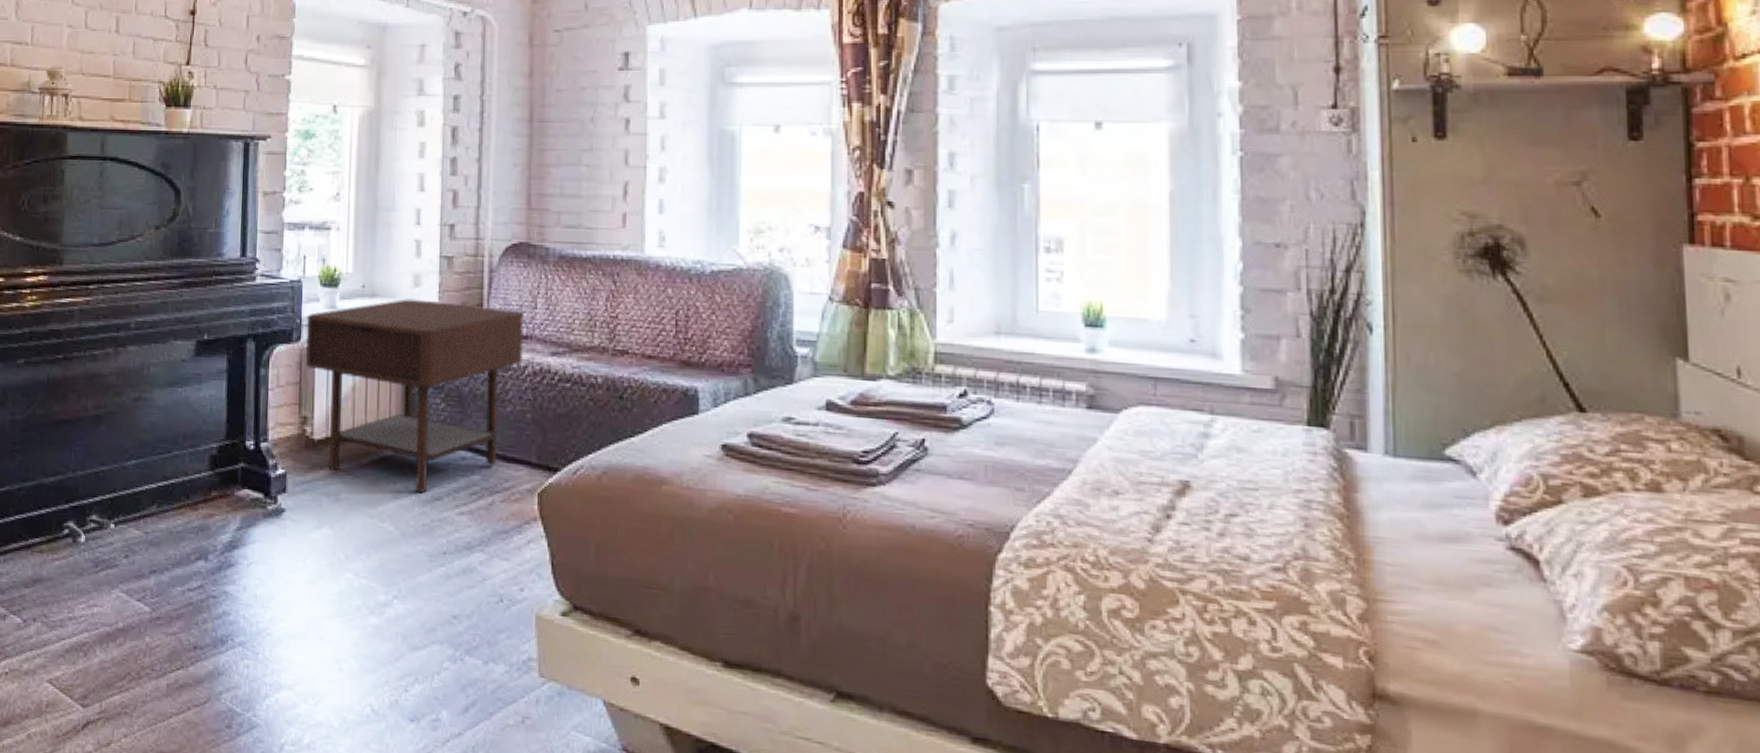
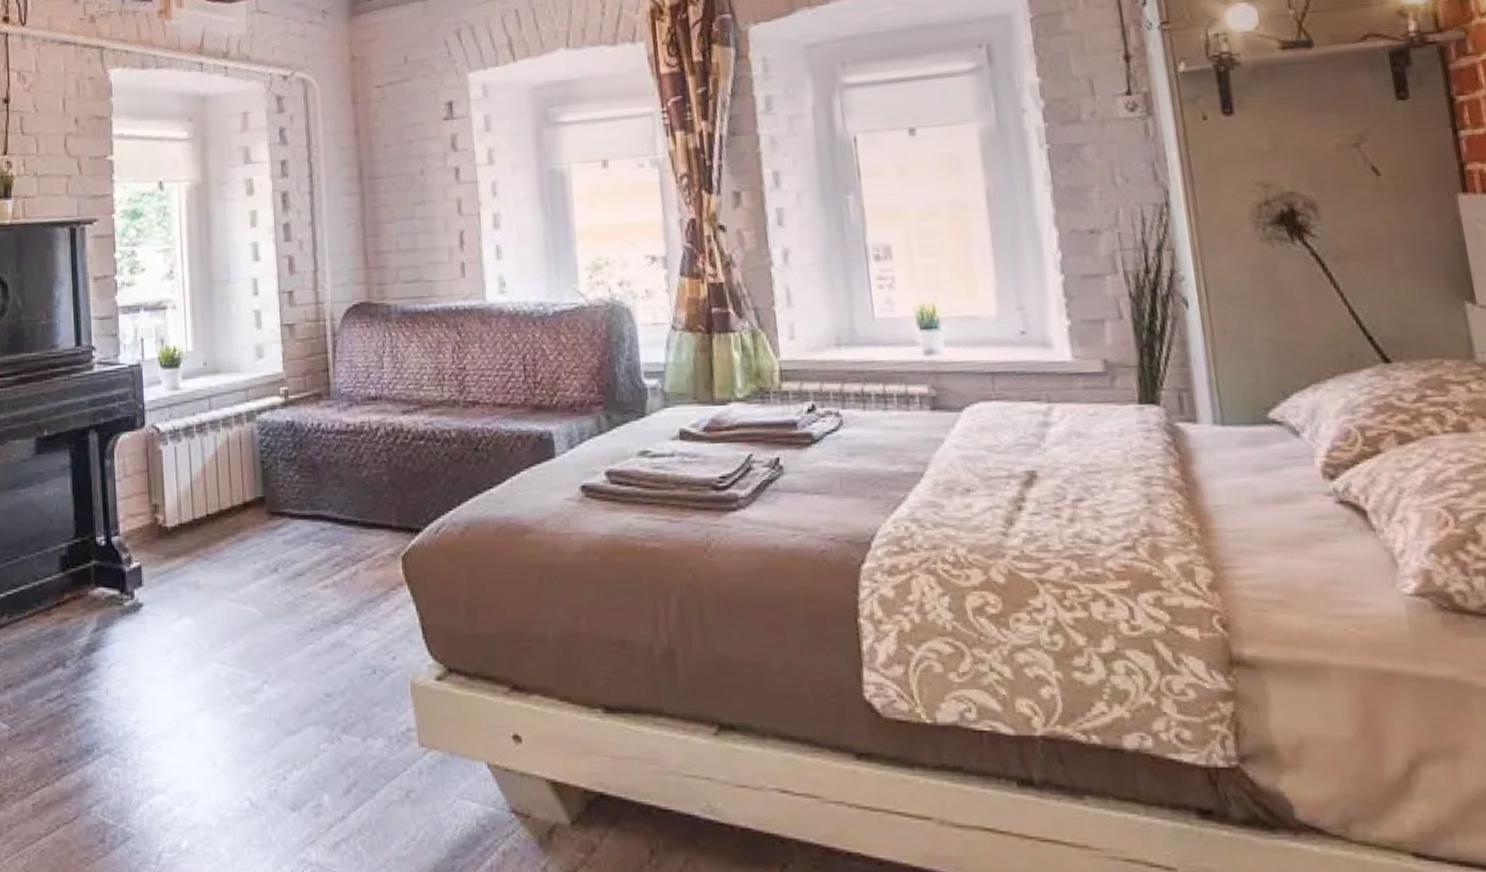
side table: present [306,298,524,494] -> none [150,370,374,571]

